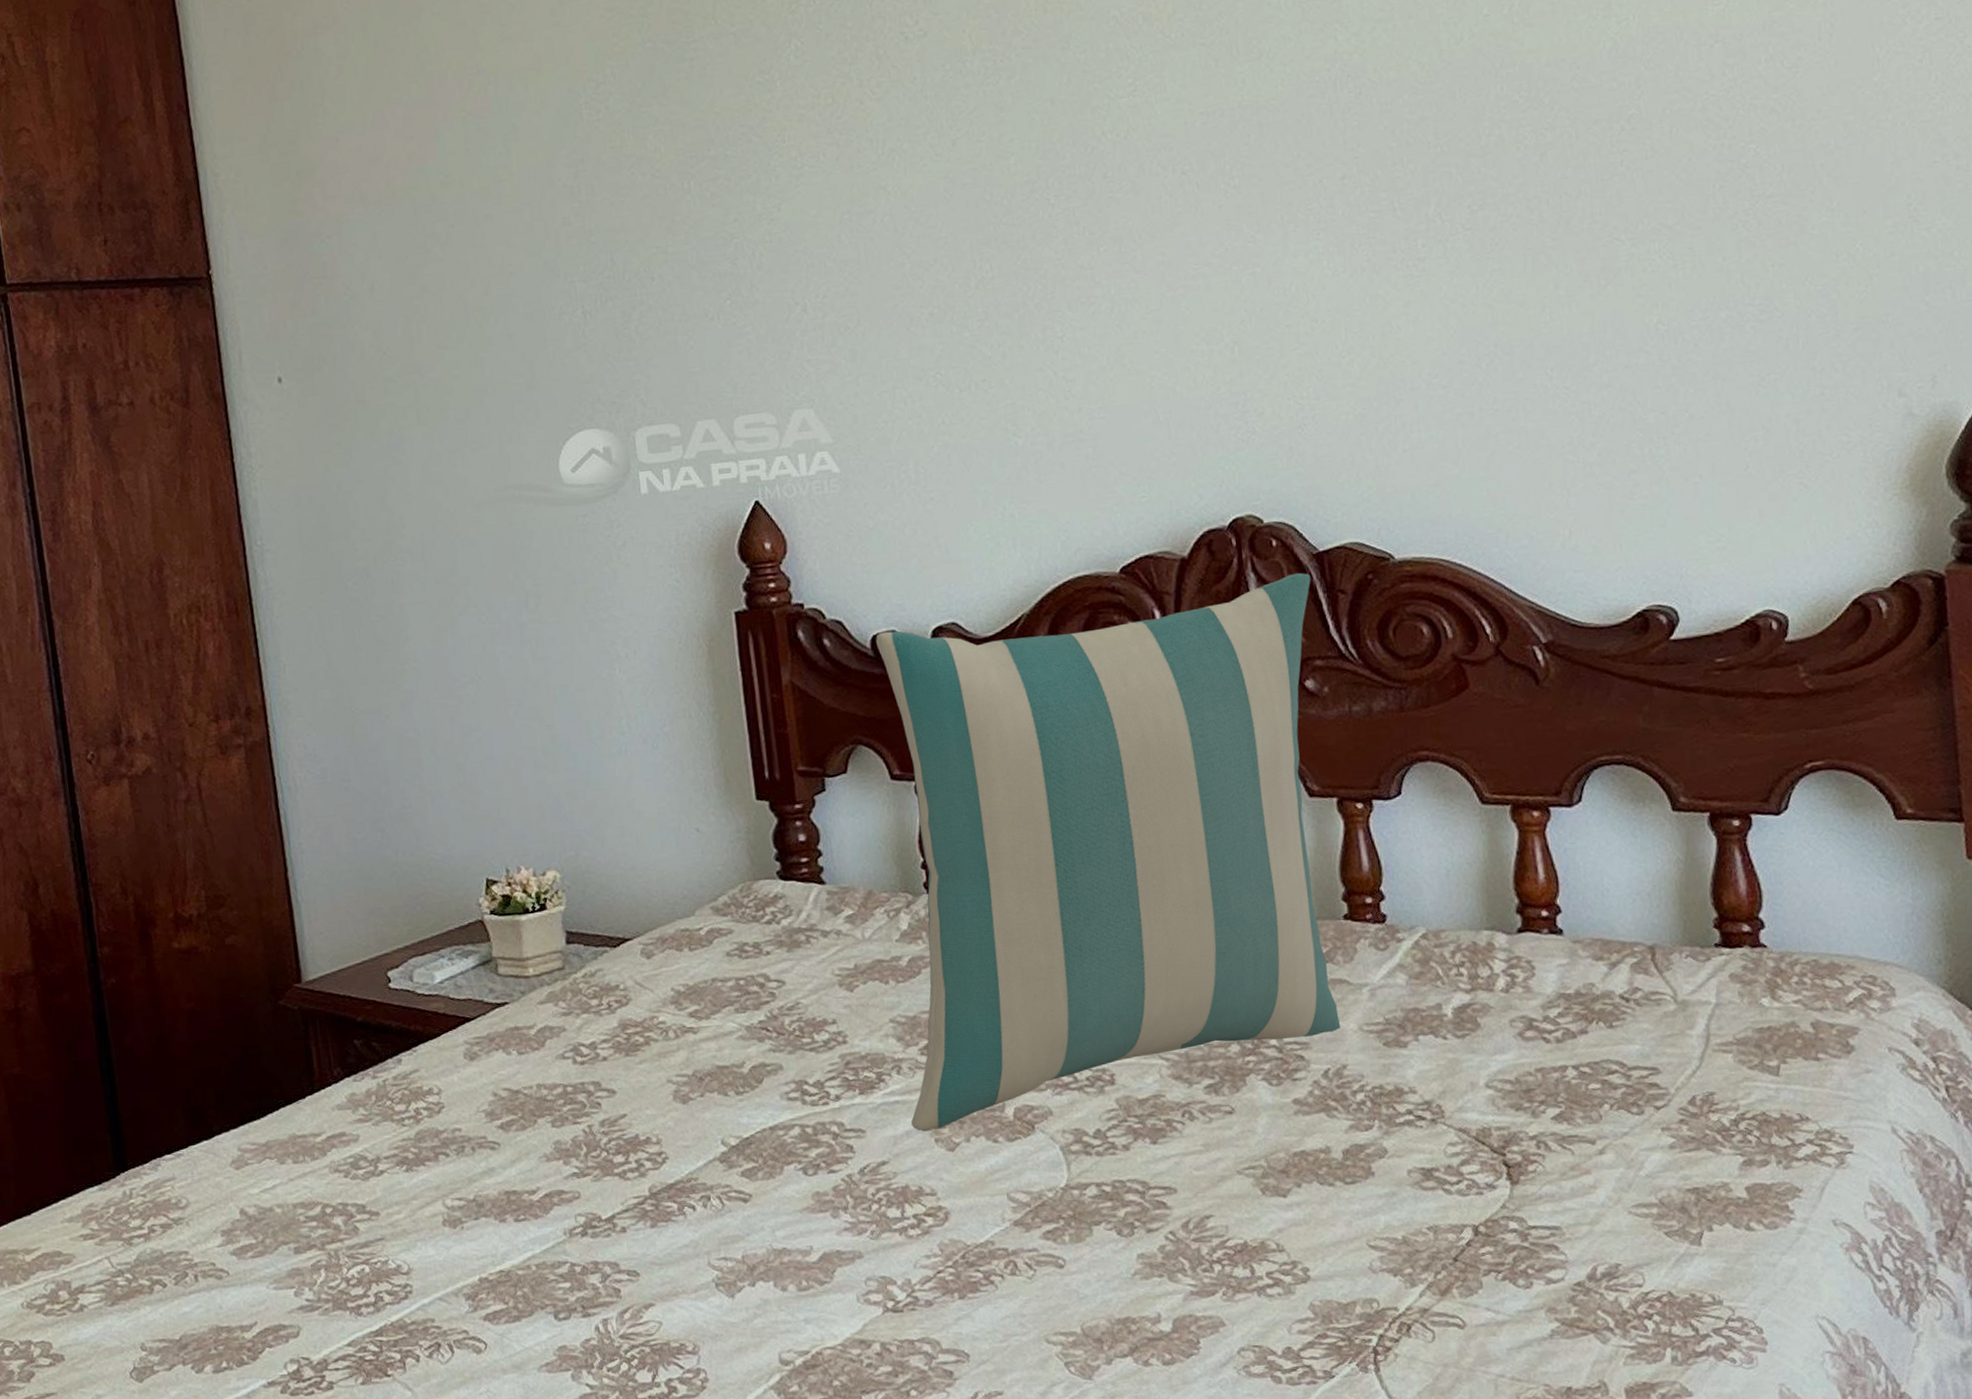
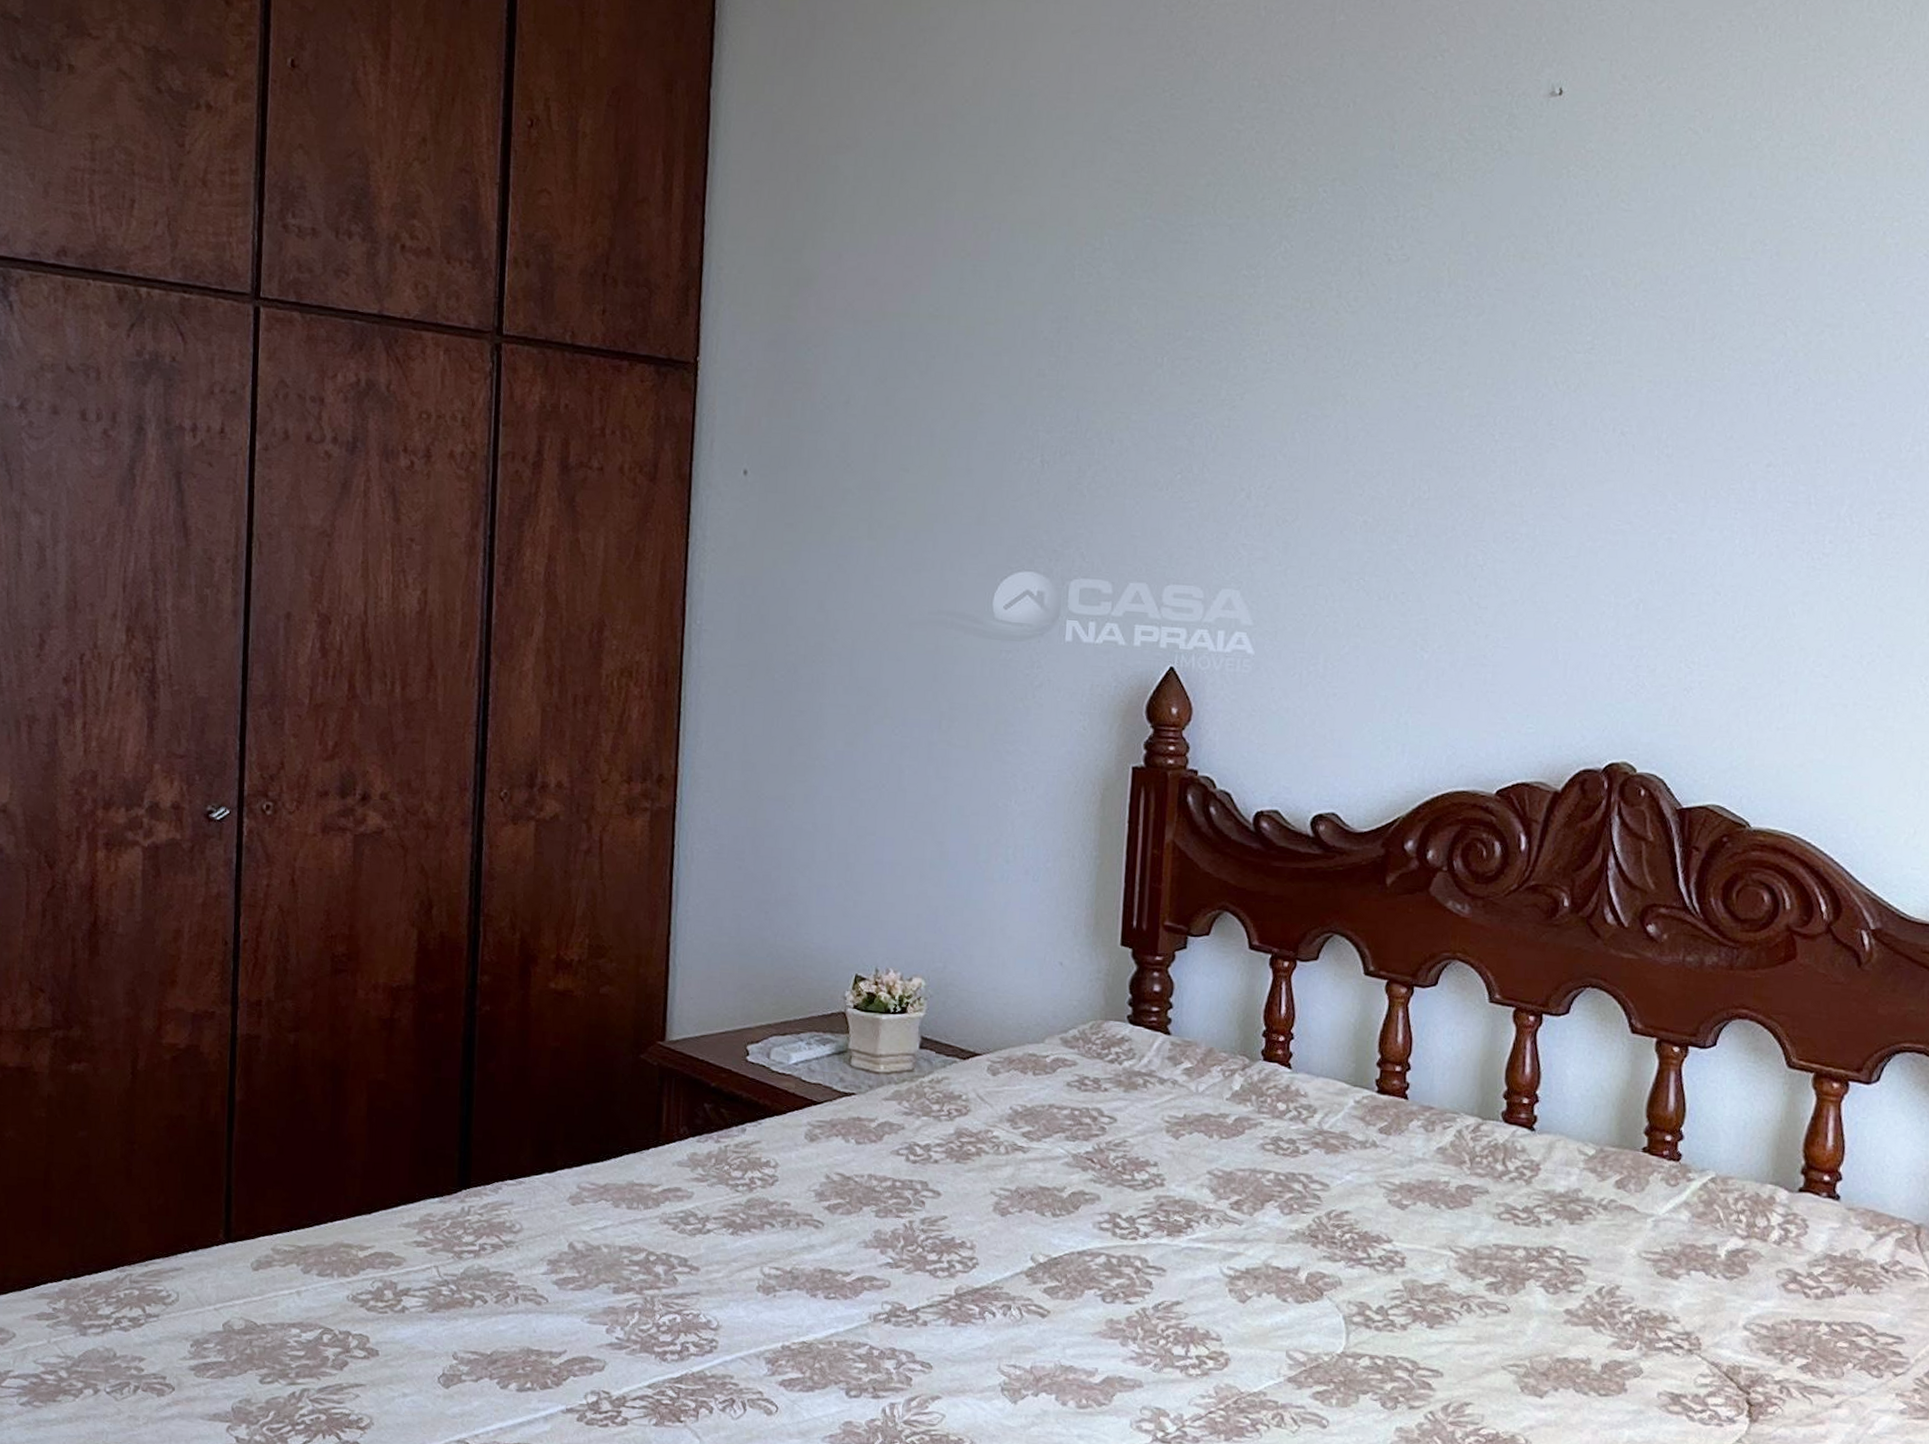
pillow: present [876,573,1341,1131] -> none [1210,810,1670,1281]

